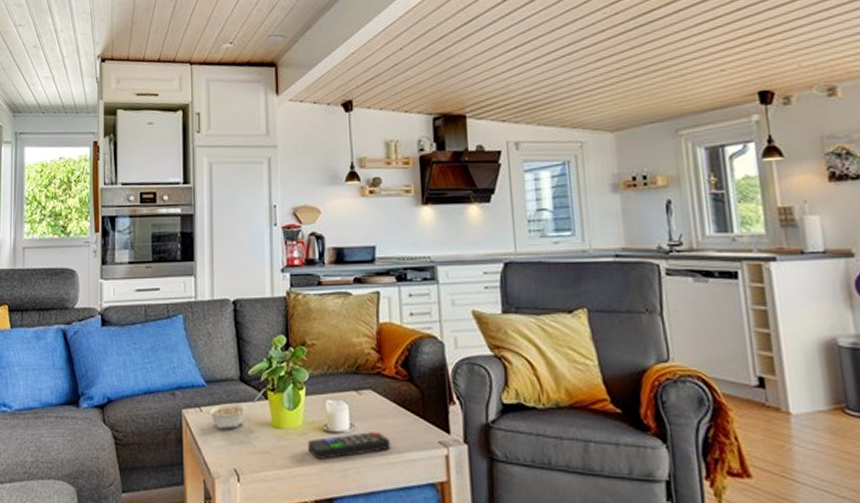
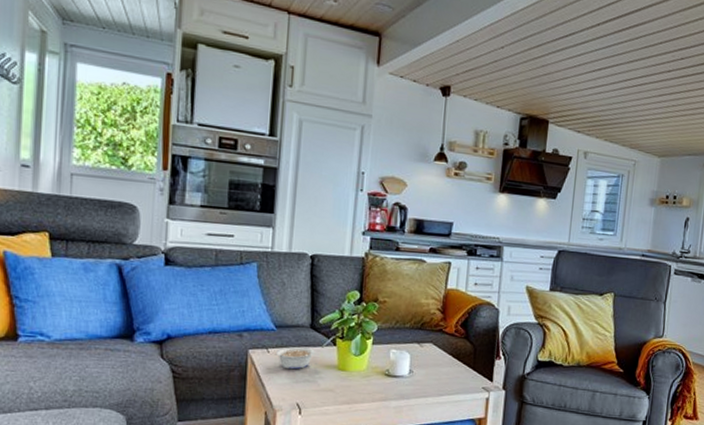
remote control: present [307,430,390,459] -> none [368,376,442,398]

